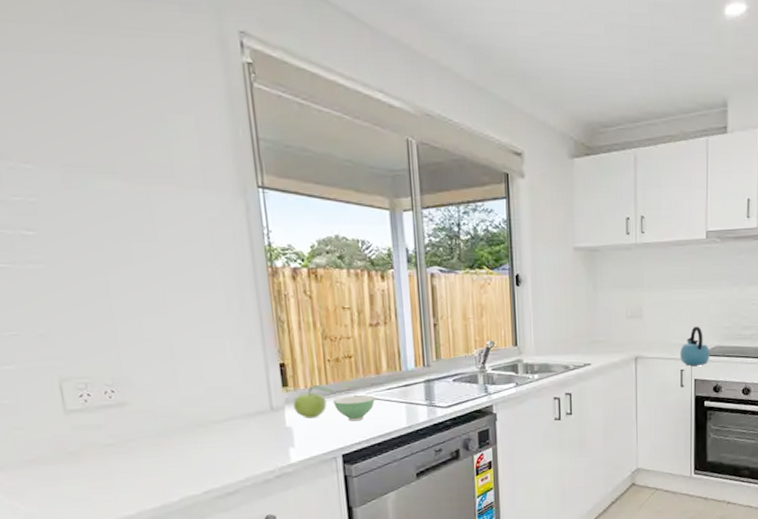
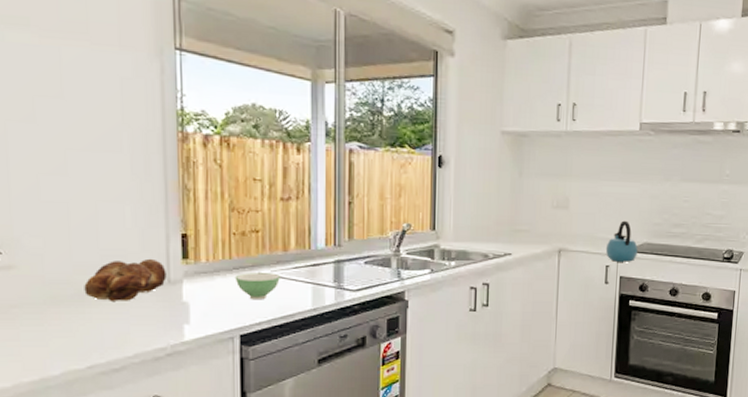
bread loaf: none [193,388,269,430] -> present [84,258,167,301]
fruit: present [293,385,336,419] -> none [193,259,239,294]

